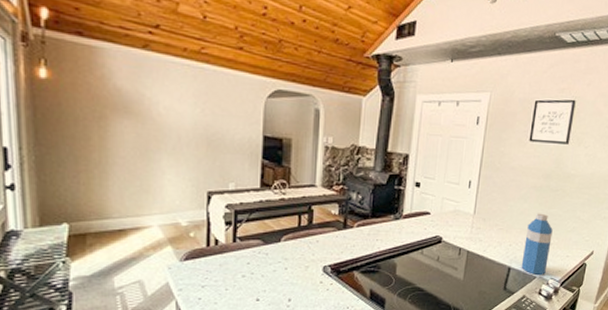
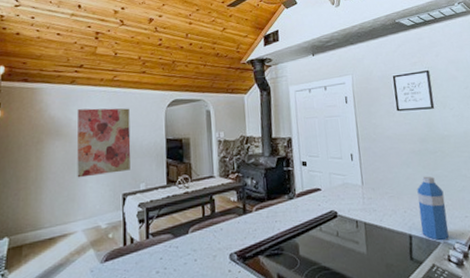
wall art: none [151,84,220,168] -> present [76,108,131,178]

